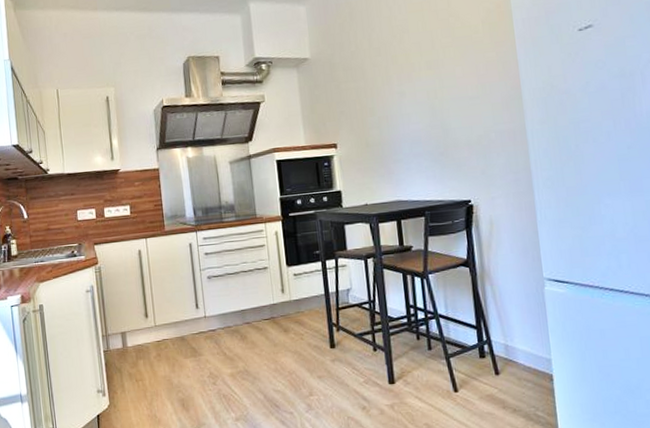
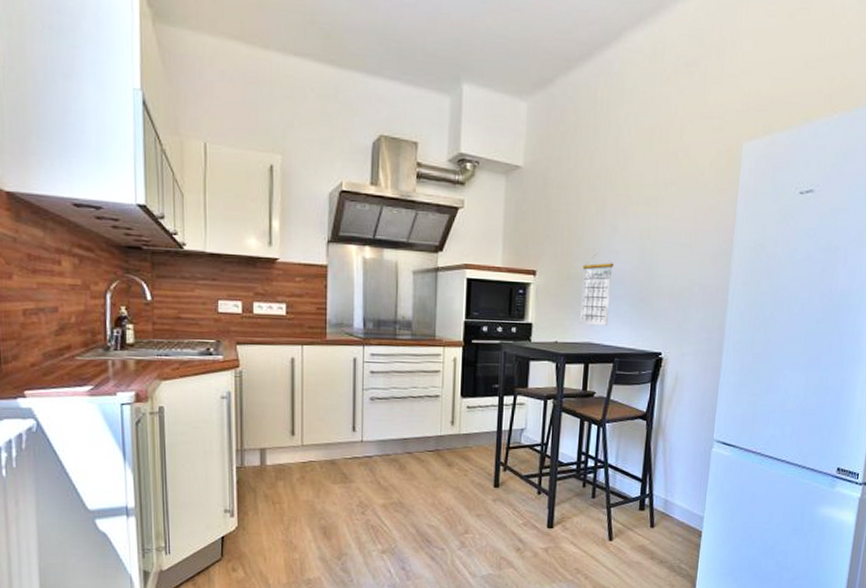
calendar: none [378,120,412,185] -> present [580,254,613,325]

